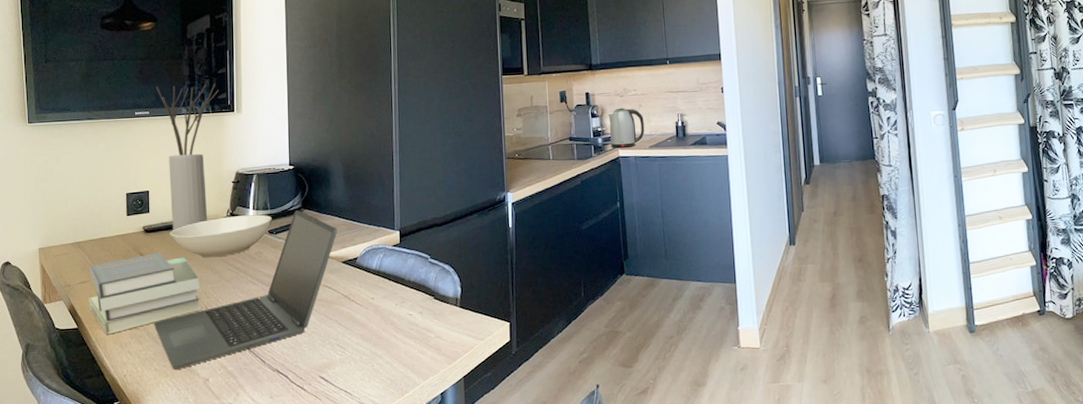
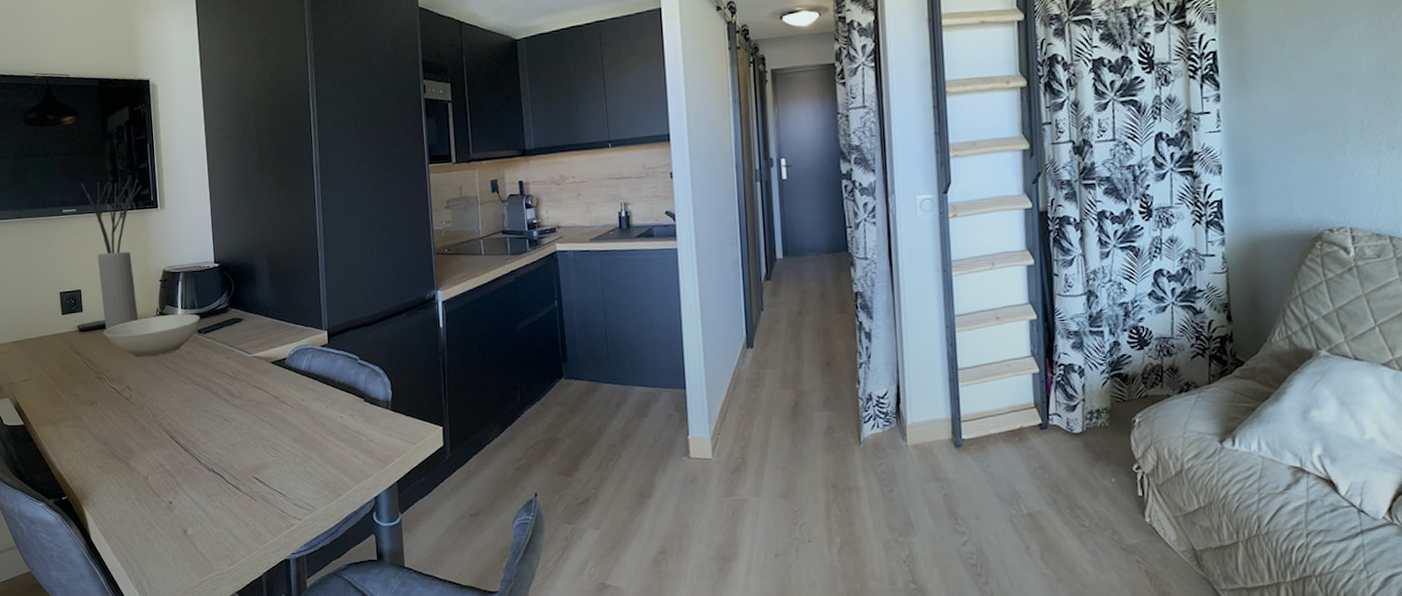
books: present [88,253,202,335] -> none [30,352,138,432]
laptop: present [153,210,338,371] -> none [93,309,266,468]
kettle: present [608,108,645,148] -> none [544,197,584,242]

